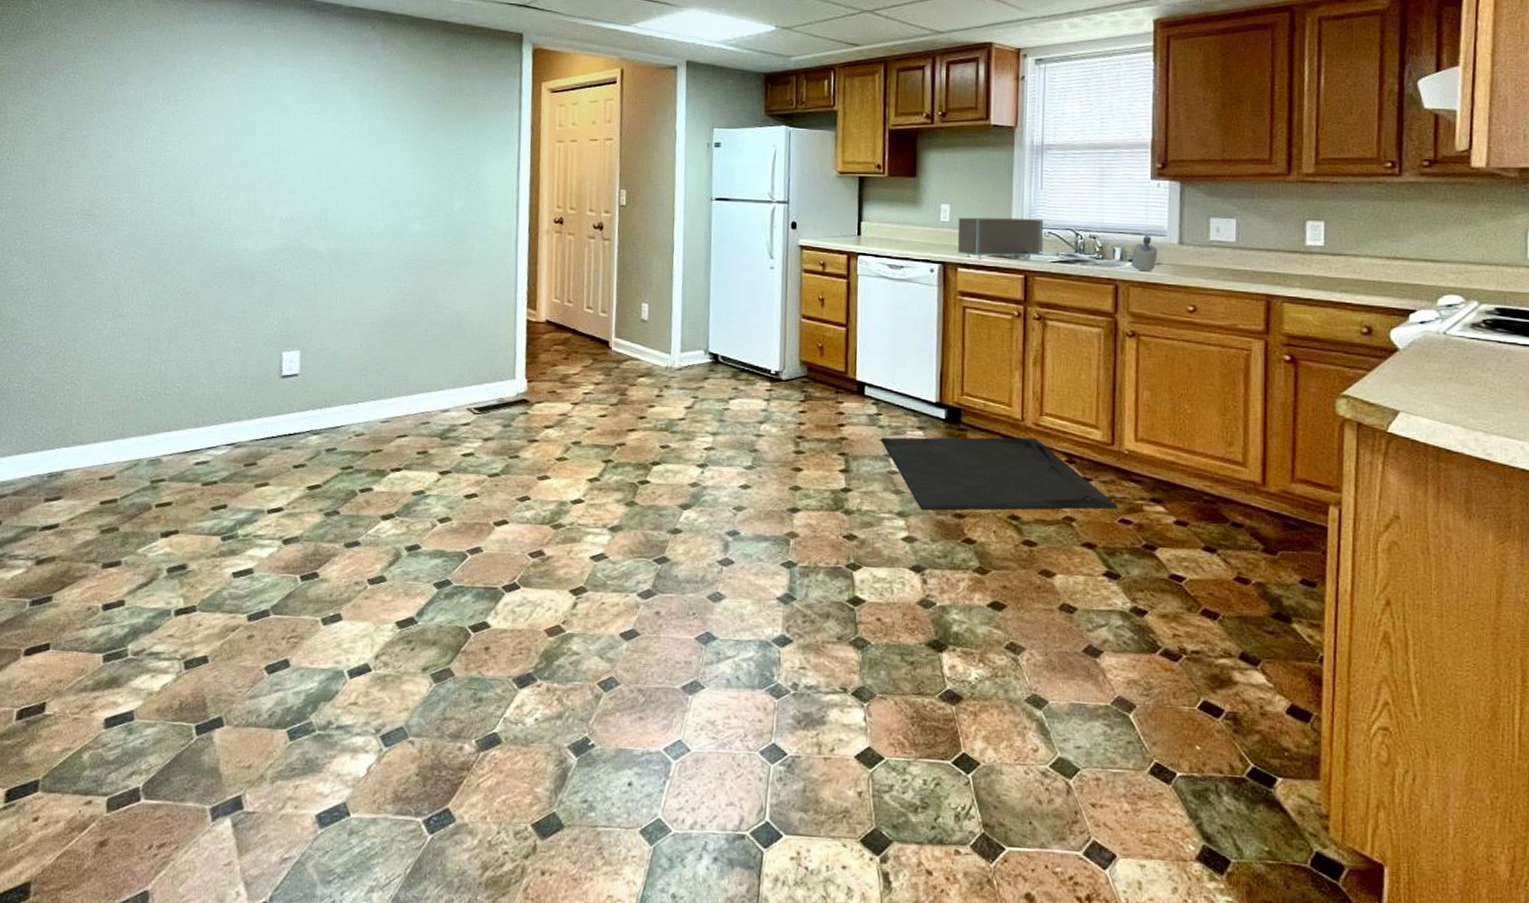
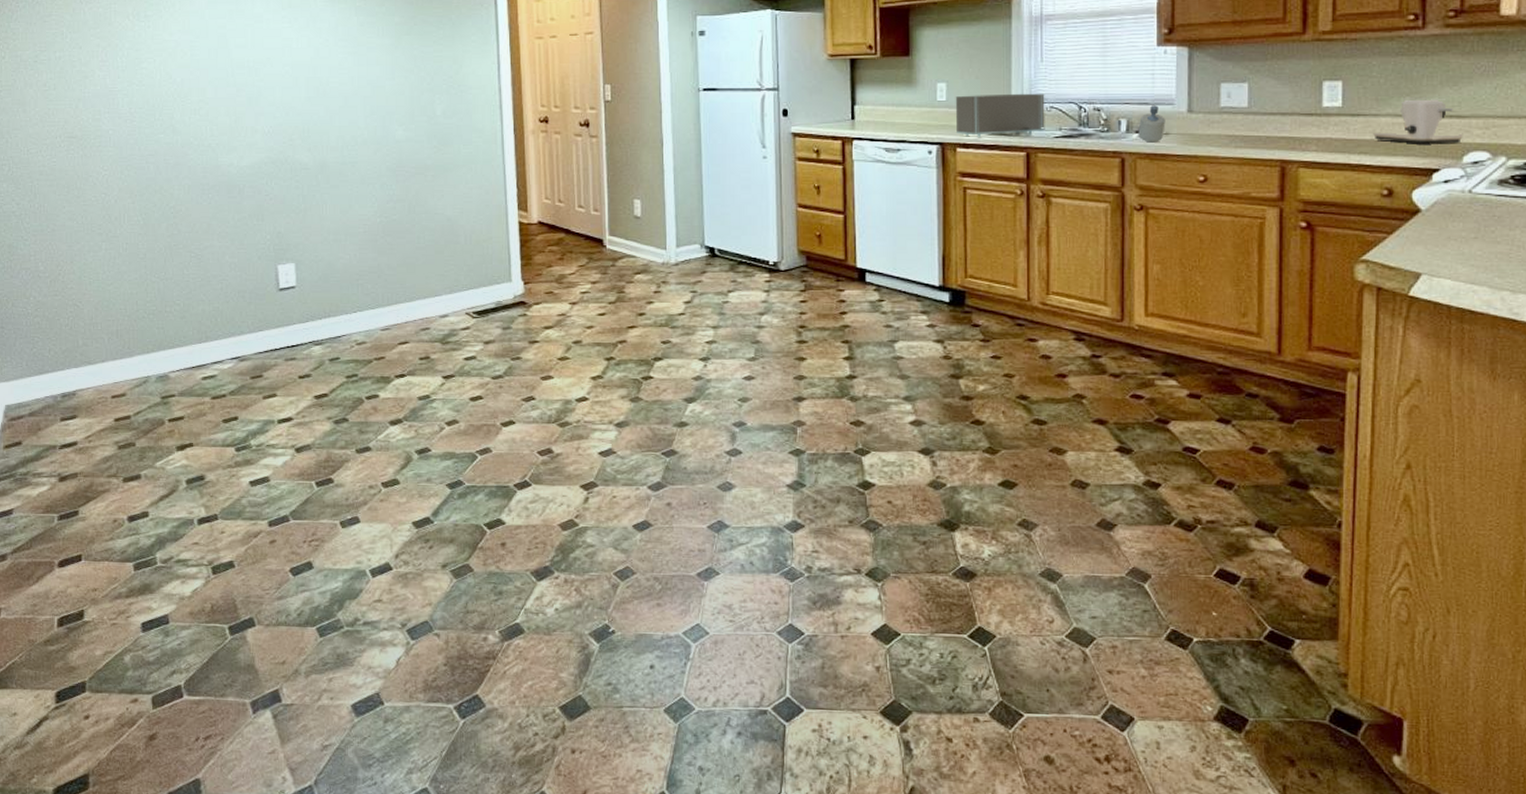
door mat: present [880,437,1117,510] -> none [884,317,1128,393]
toaster: none [1353,243,1438,287] -> present [1373,99,1463,144]

